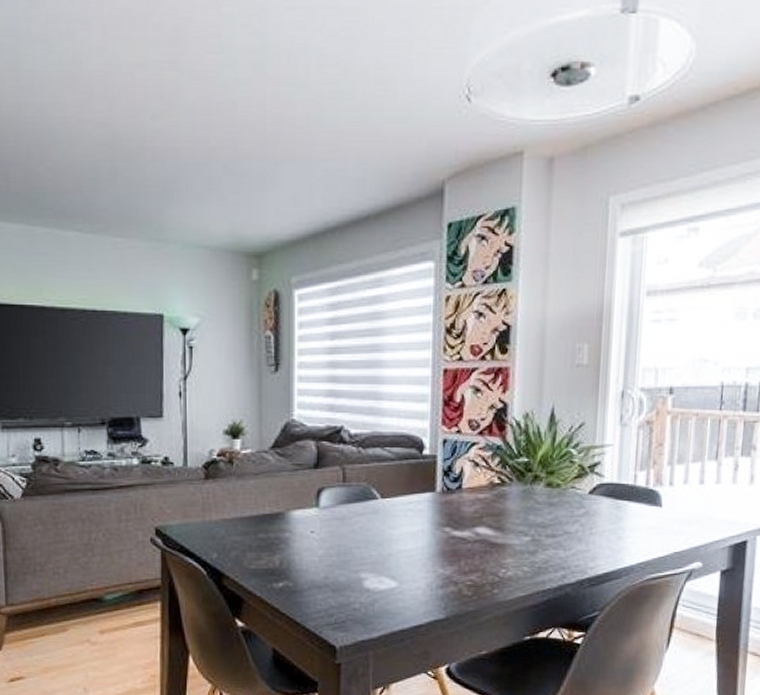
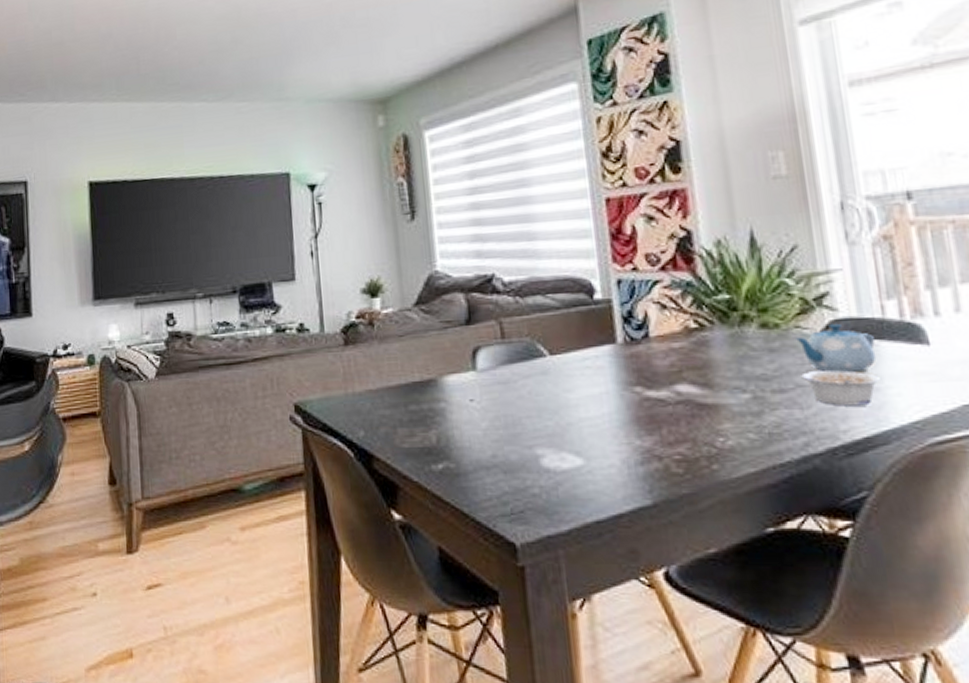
legume: none [569,522,623,550] -> present [801,370,880,406]
teapot: none [571,486,625,525] -> present [796,323,877,374]

